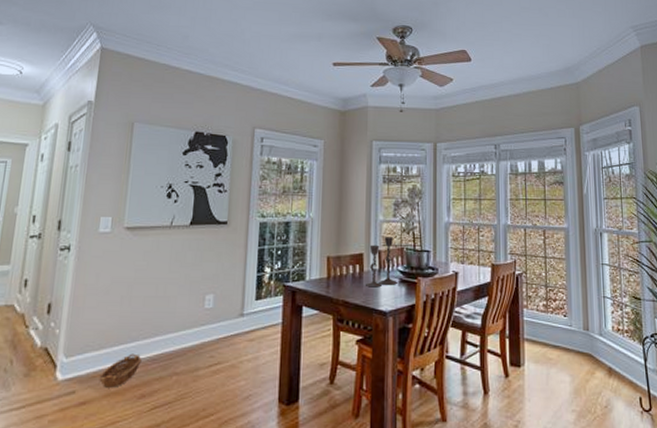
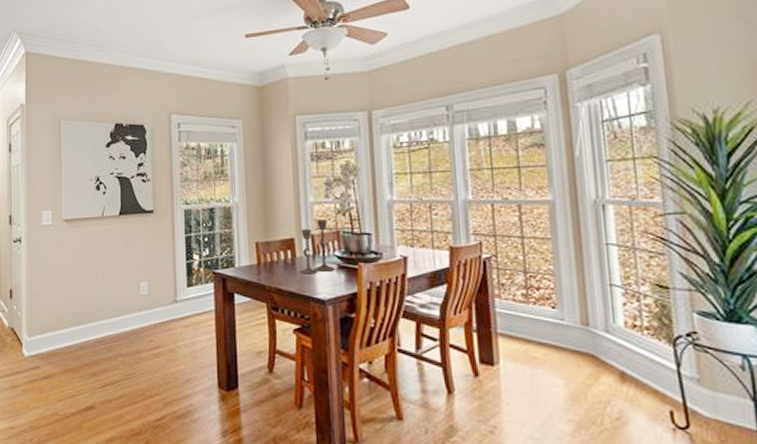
basket: present [99,353,142,388] -> none [57,335,90,365]

